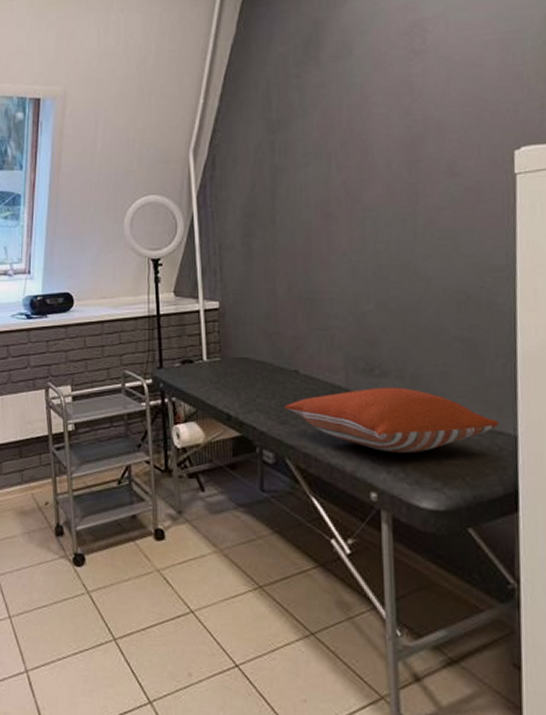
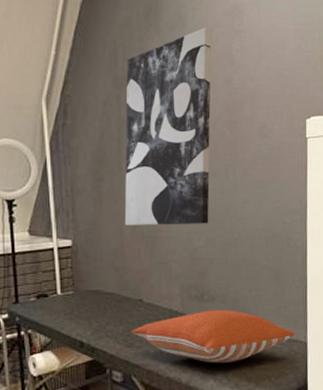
wall art: none [278,52,385,286] -> present [124,27,212,225]

